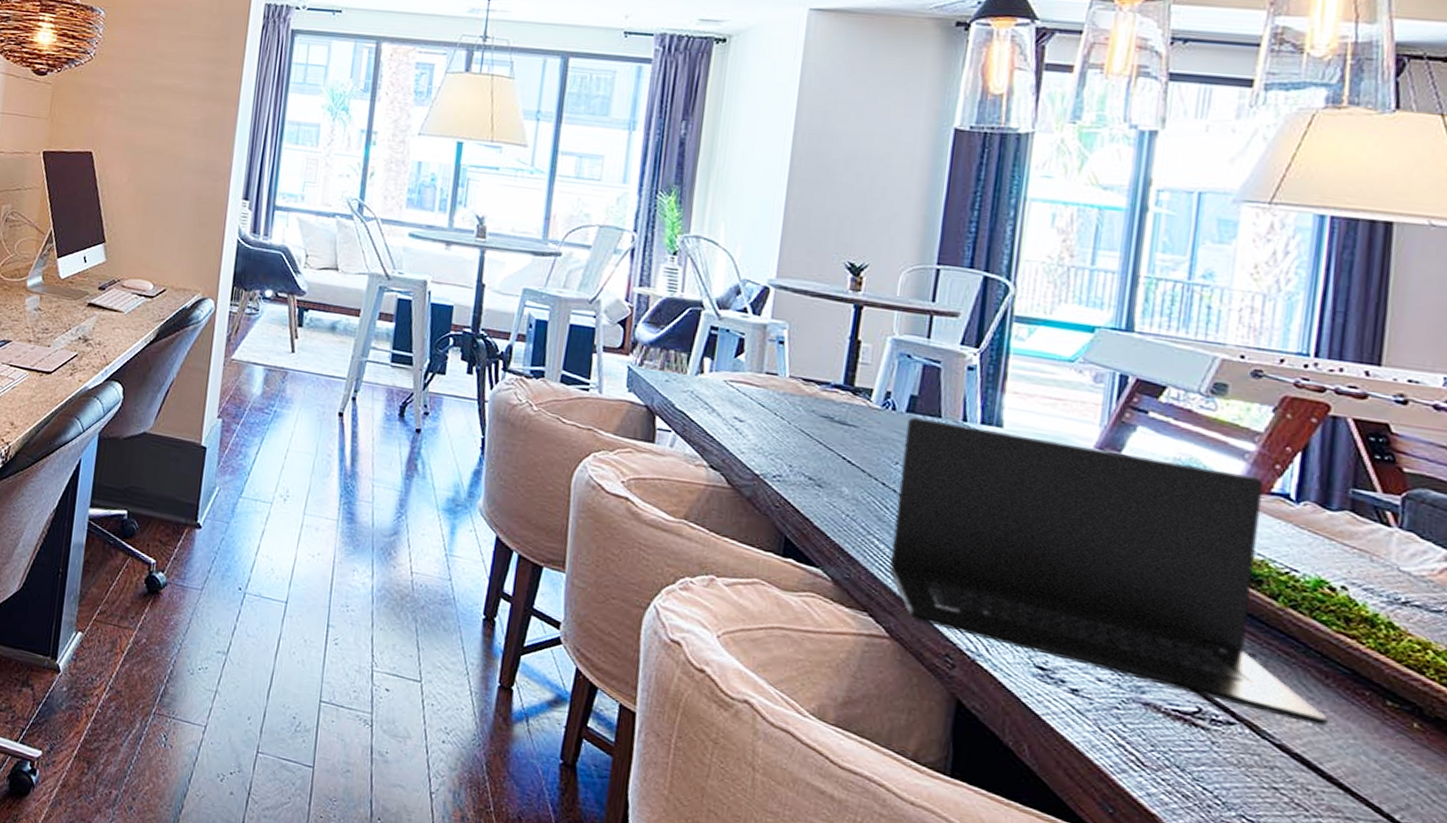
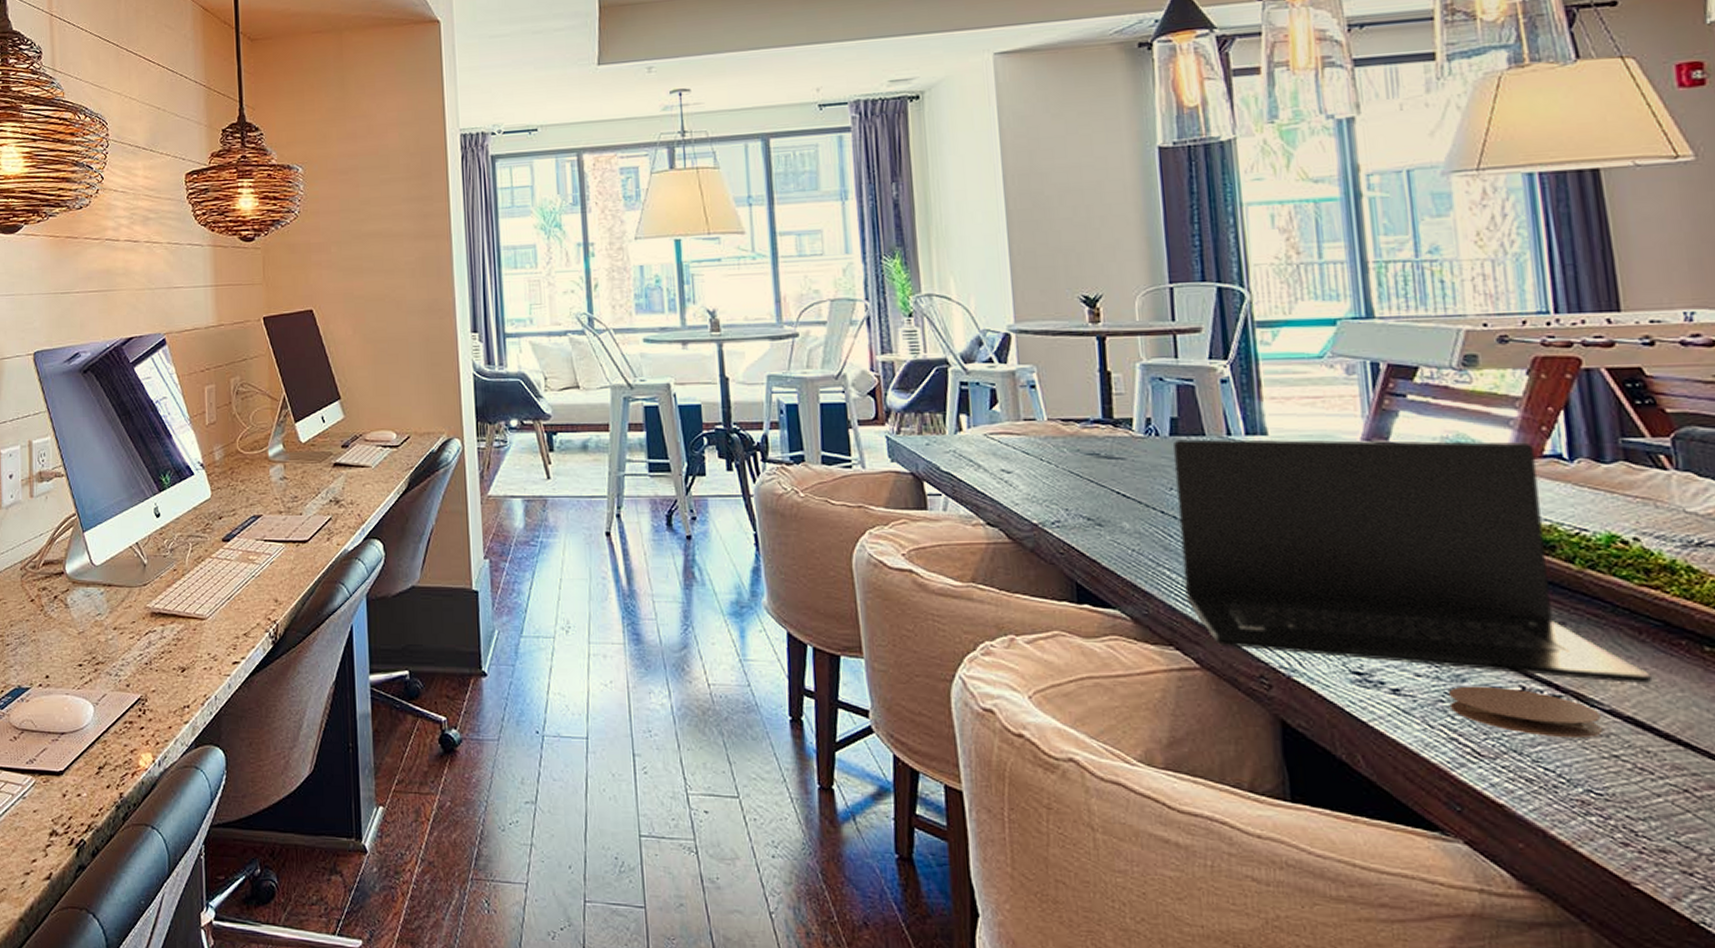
coaster: none [1123,697,1271,767] -> present [1448,686,1604,739]

